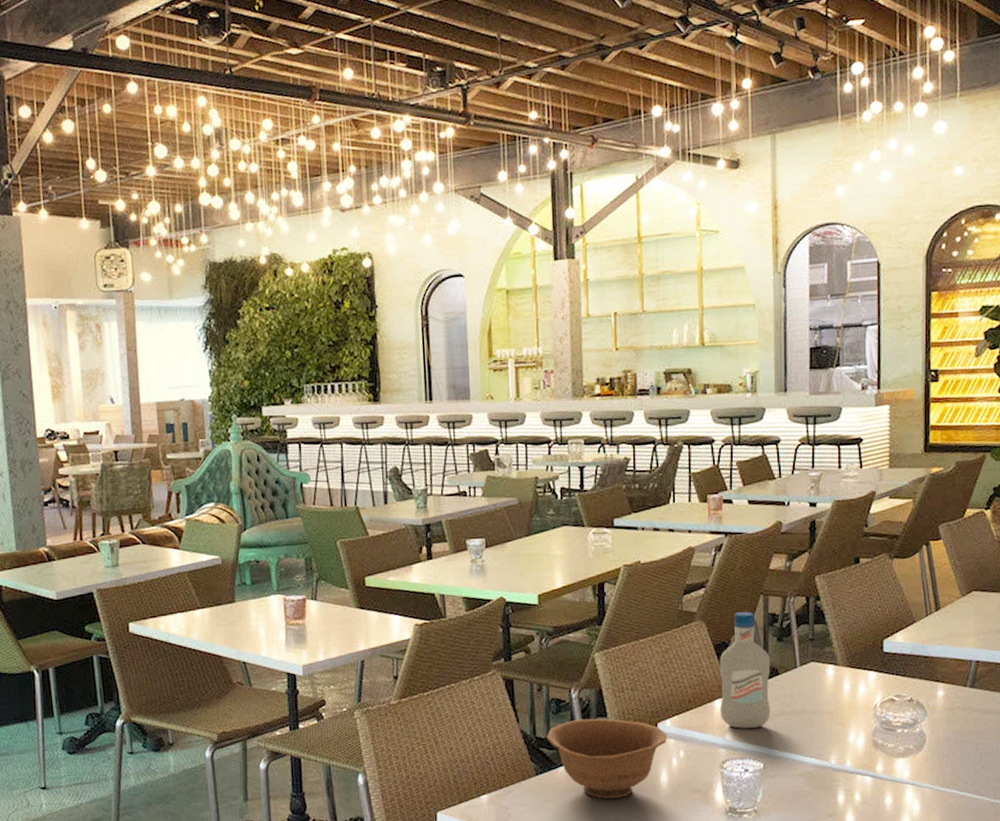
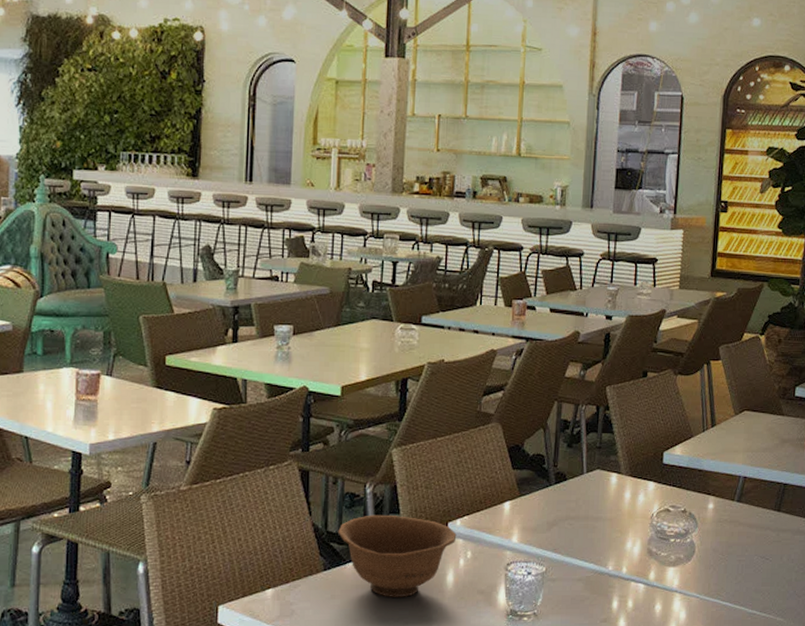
bottle: present [719,611,771,729] -> none [509,416,560,531]

